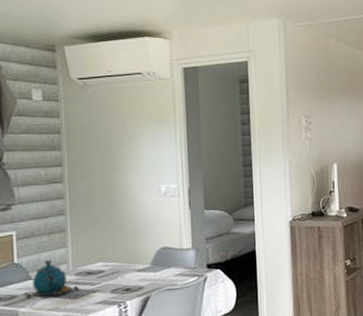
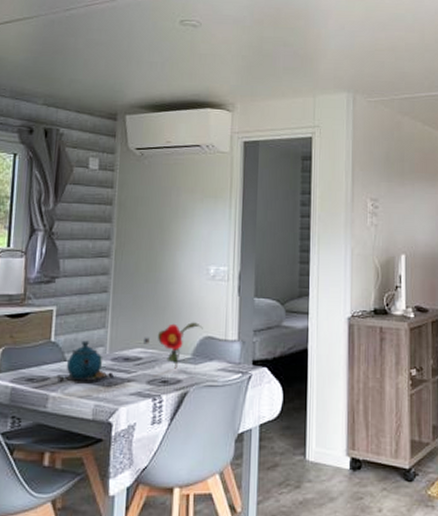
flower: none [104,235,159,278] -> present [144,322,203,369]

